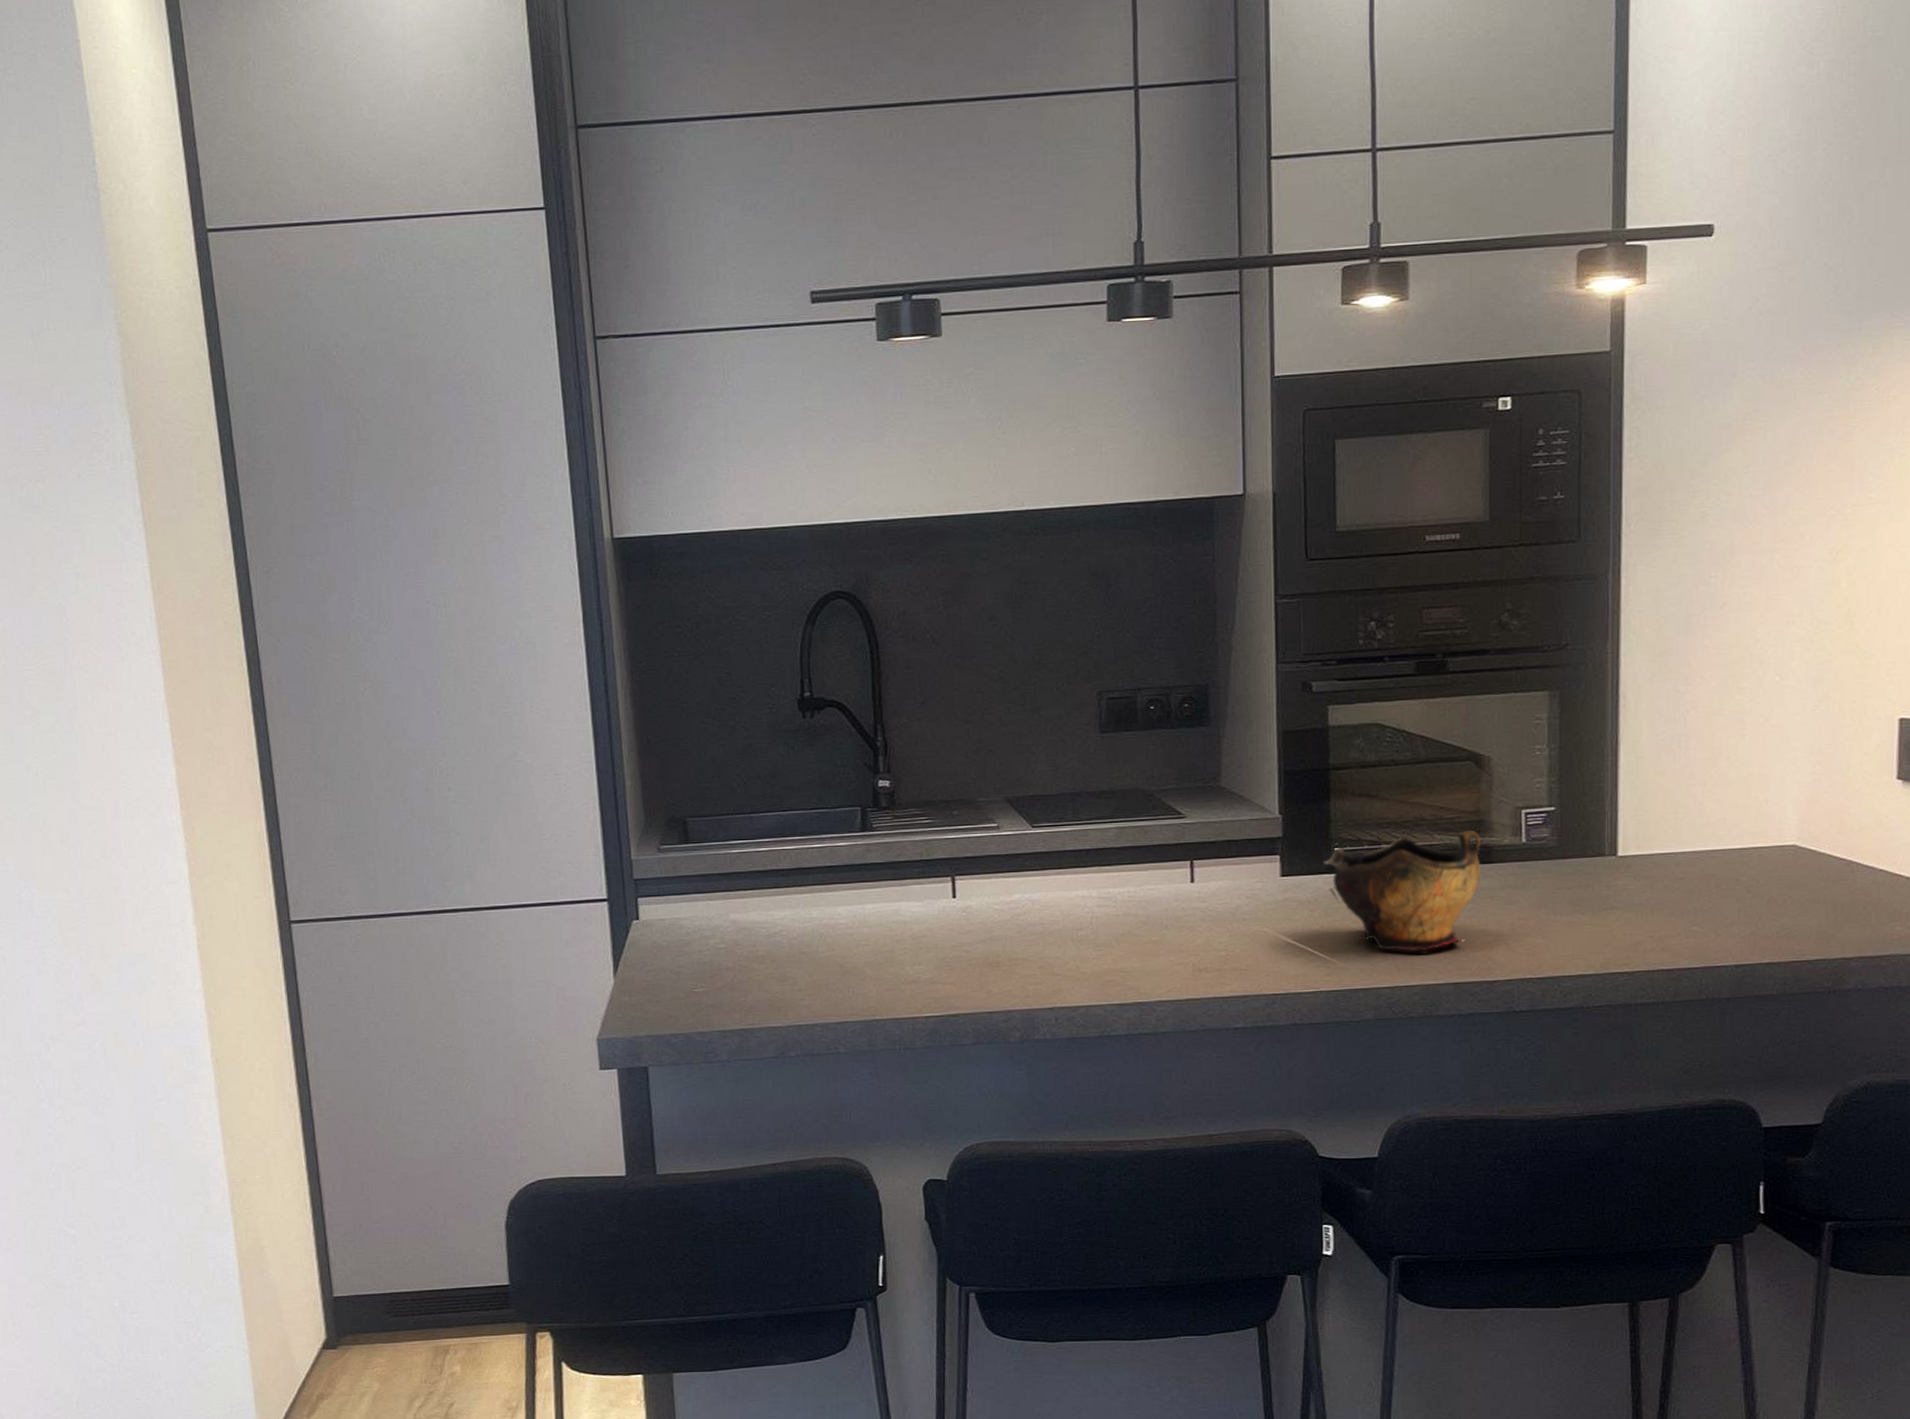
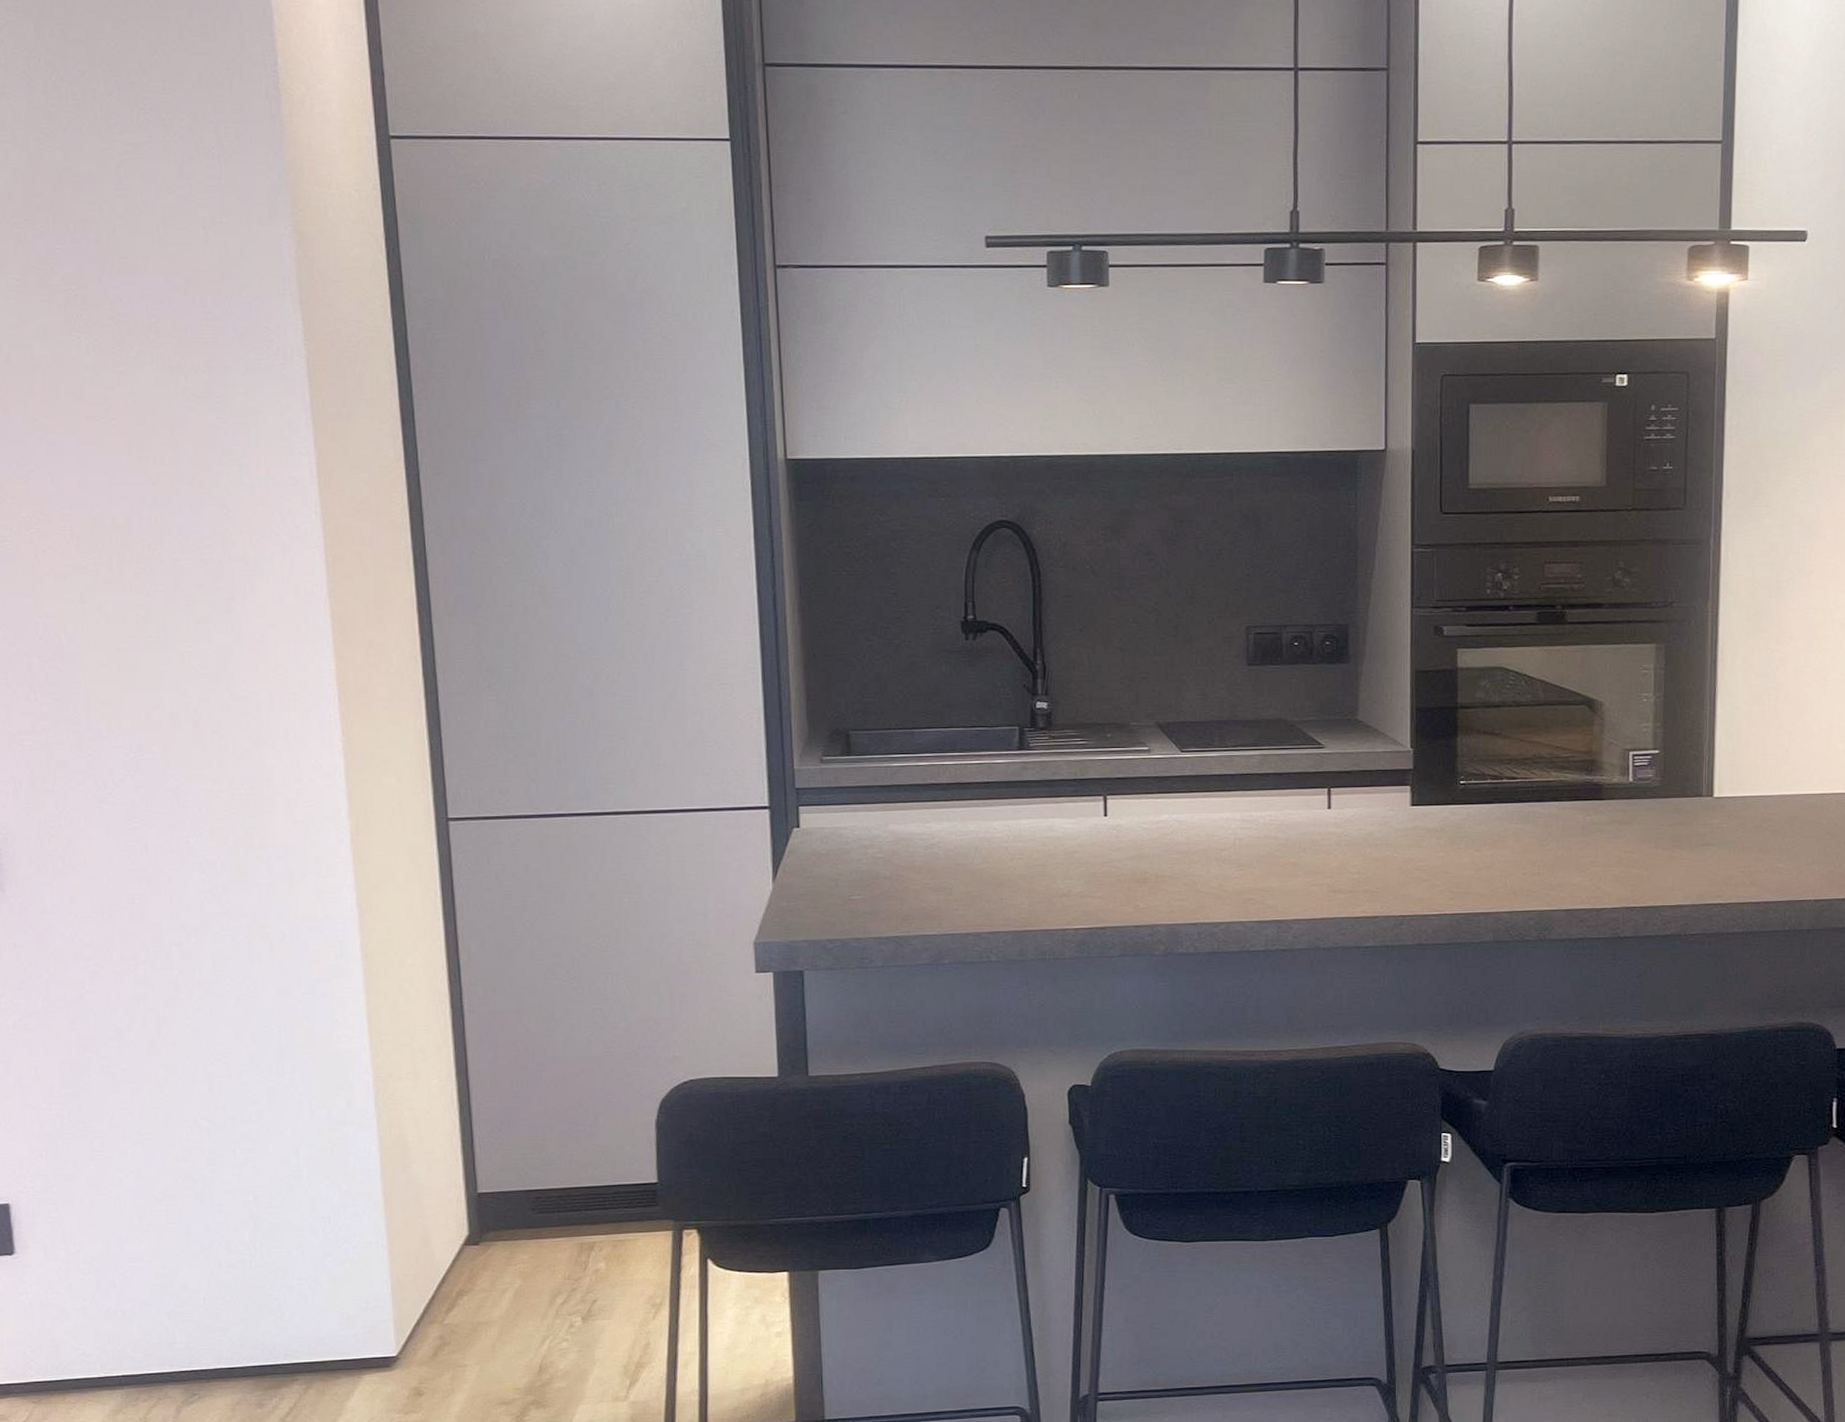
decorative bowl: present [1324,831,1482,951] -> none [1450,769,1593,879]

